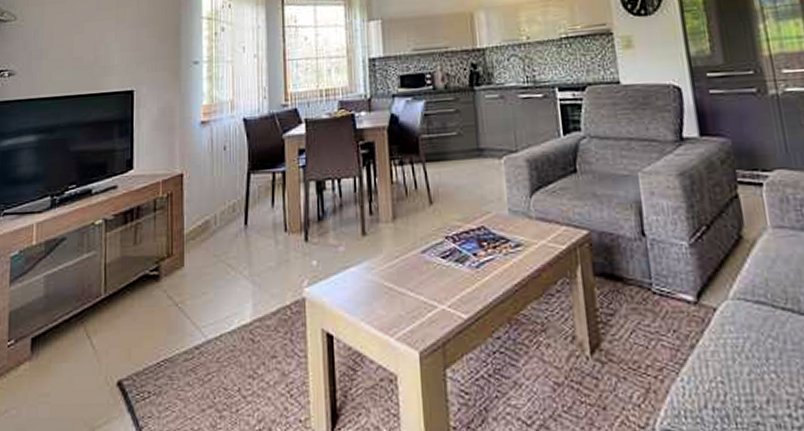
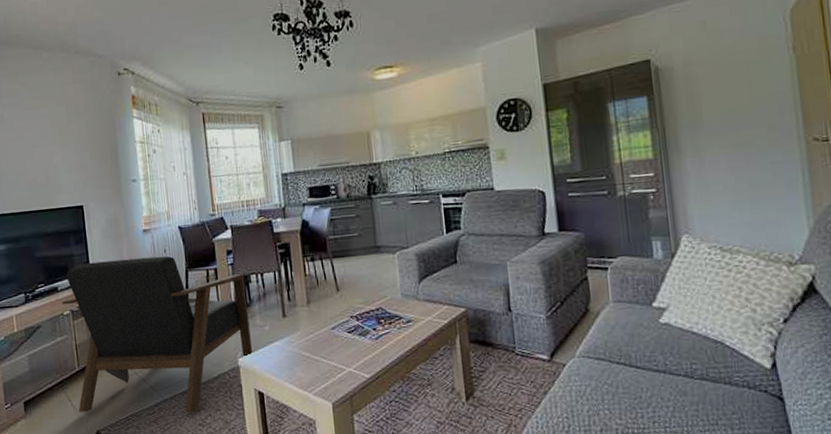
armchair: none [94,154,322,359] -> present [61,256,252,412]

